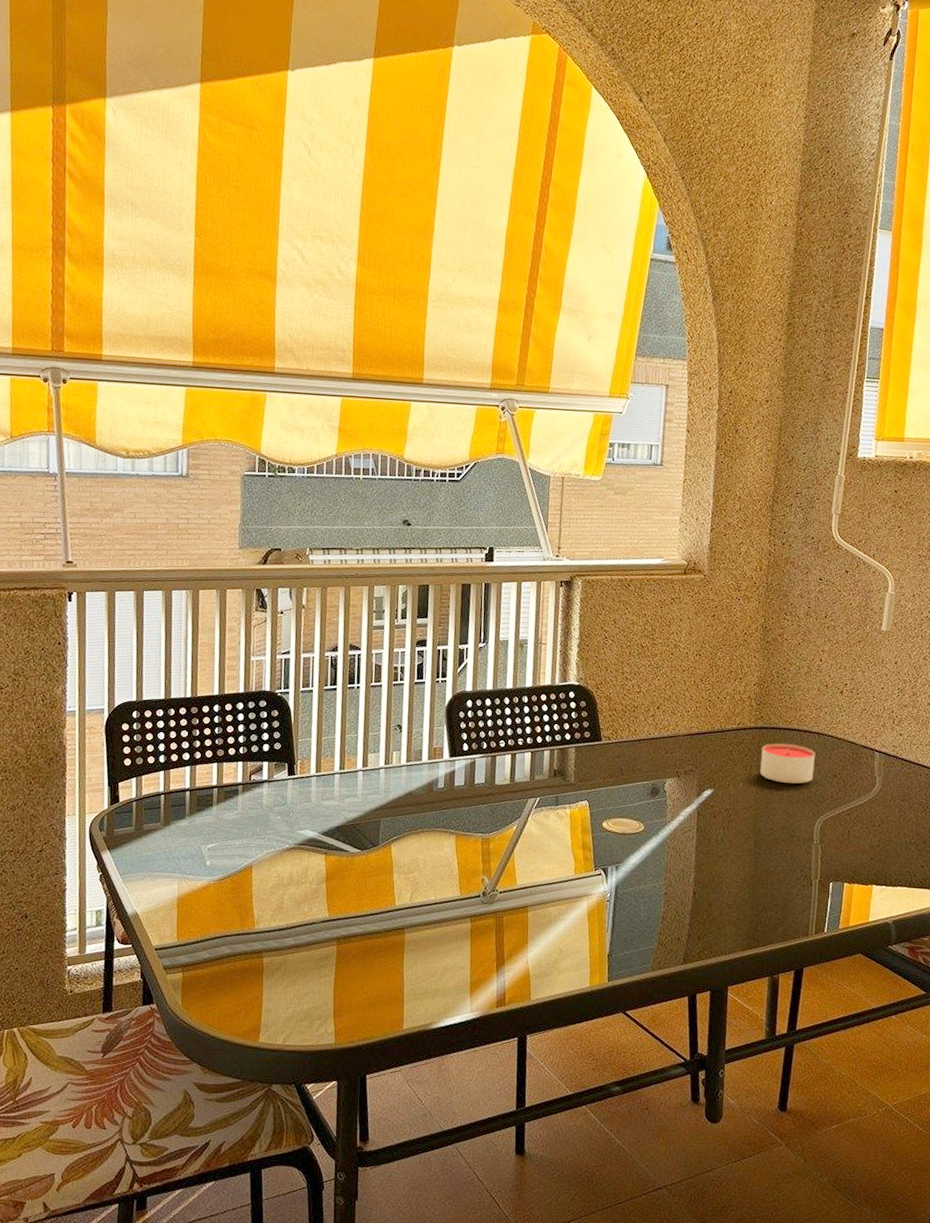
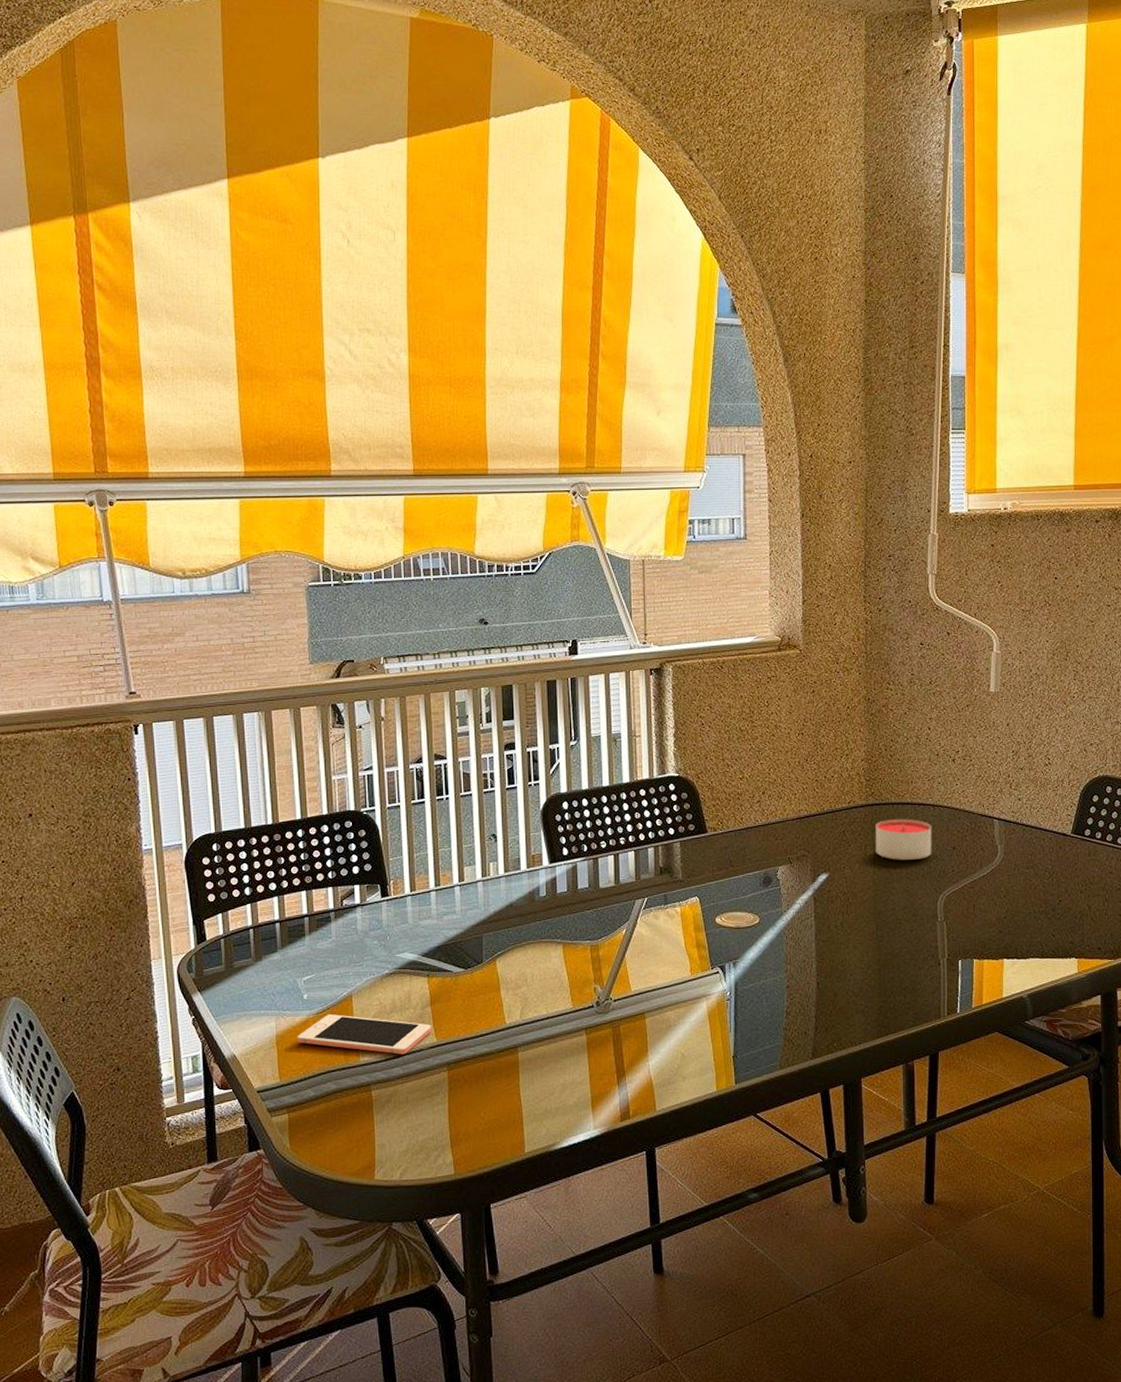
cell phone: none [197,882,325,926] -> present [297,1014,431,1055]

